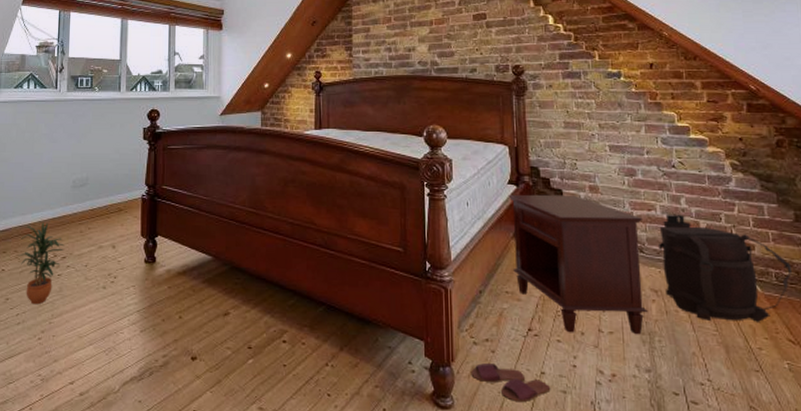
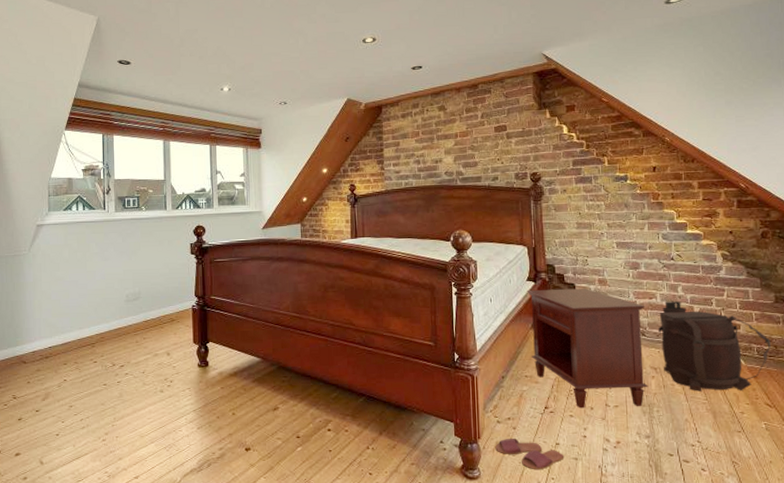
potted plant: present [18,222,65,305] -> none [78,335,122,410]

